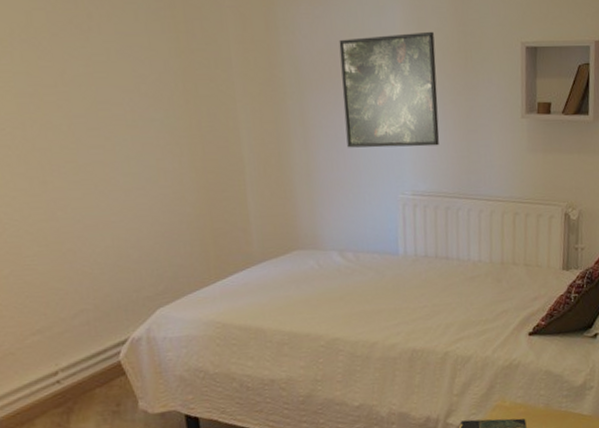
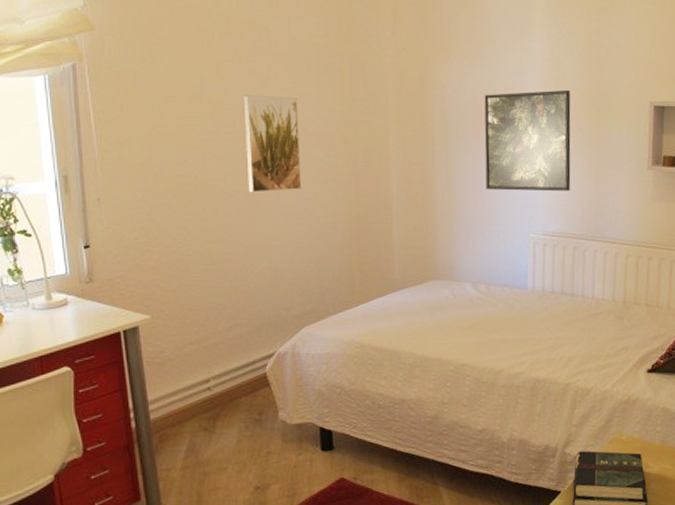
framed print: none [62,48,141,163] -> present [243,95,302,193]

